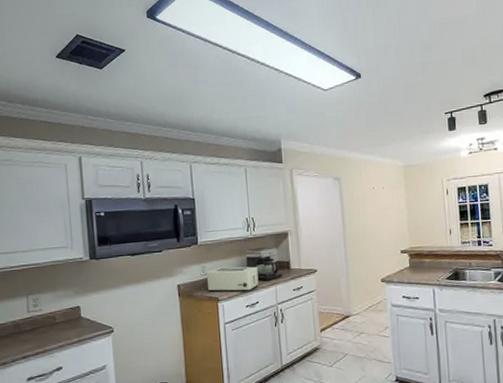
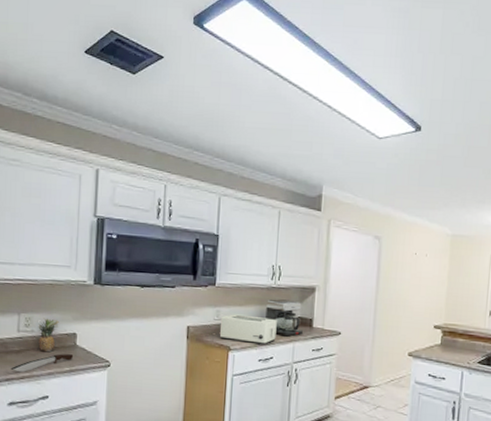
knife: none [25,326,80,349] -> present [11,353,74,372]
fruit: none [45,296,64,328] -> present [38,318,59,352]

